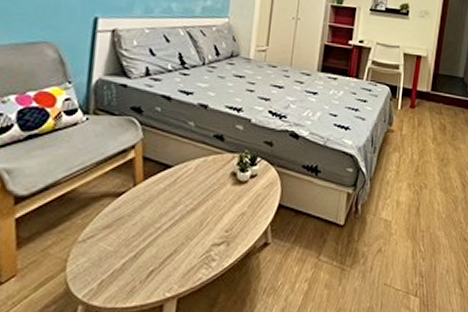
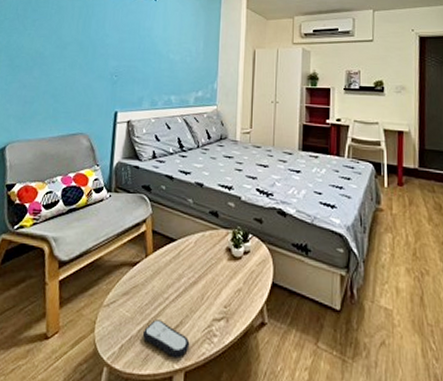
remote control: none [127,250,185,287] -> present [142,319,190,359]

